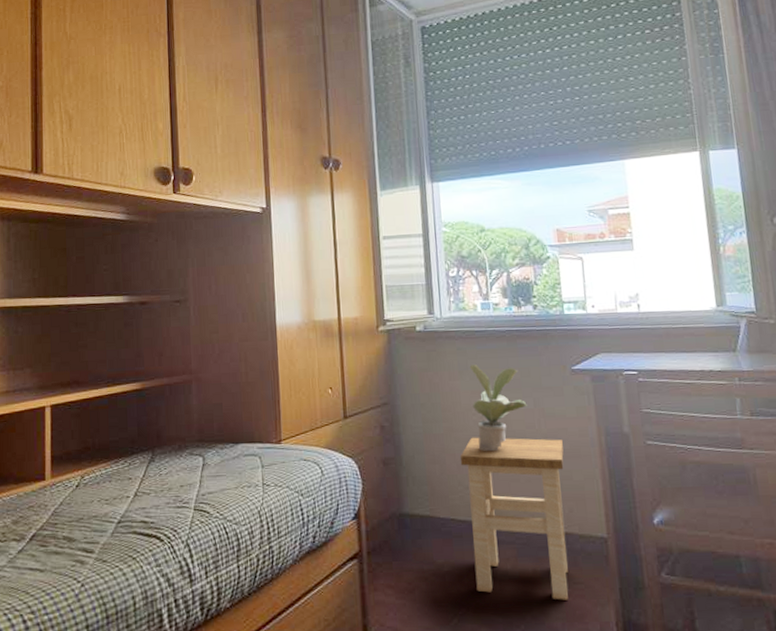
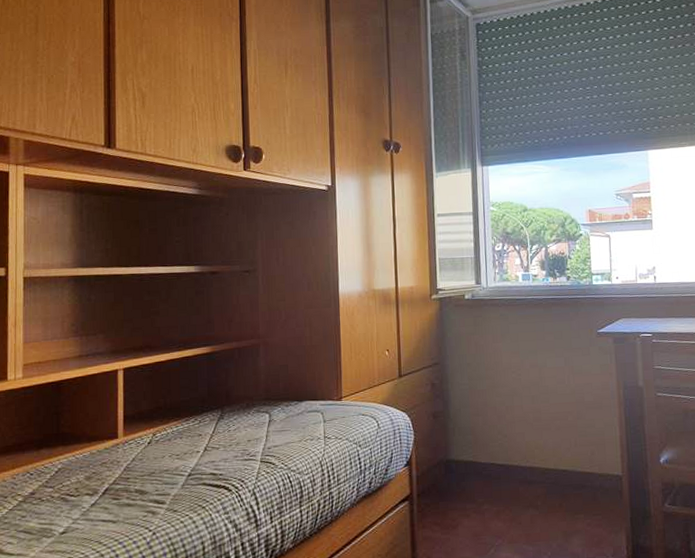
stool: present [460,437,568,600] -> none [500,392,589,530]
potted plant: present [469,365,527,452] -> none [510,329,559,405]

